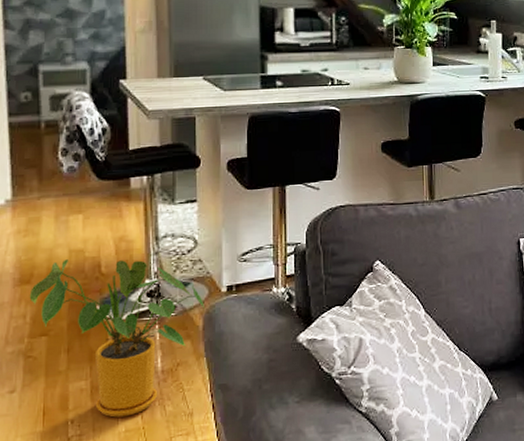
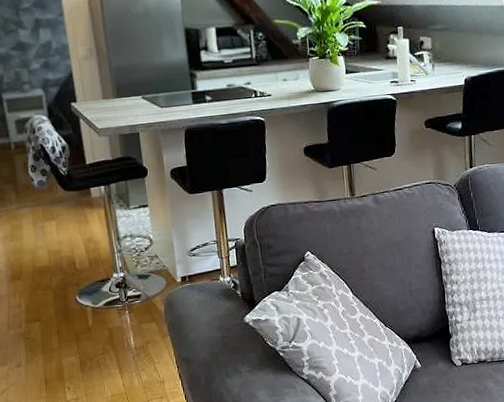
house plant: present [29,259,206,418] -> none [21,258,165,385]

